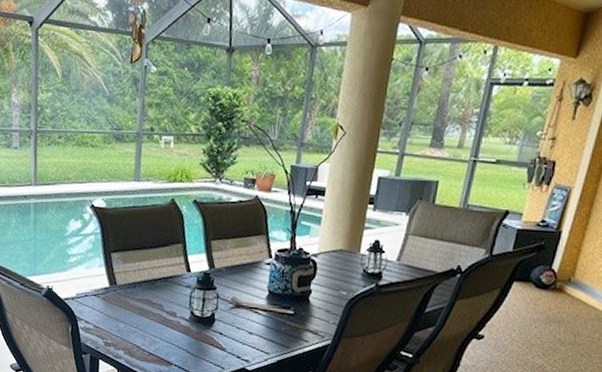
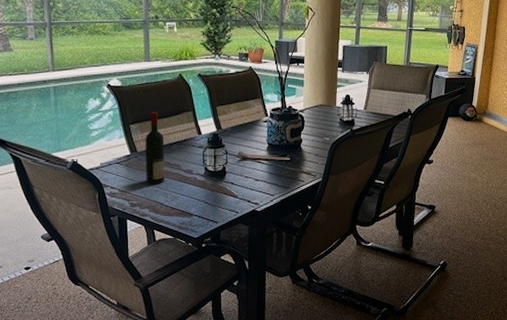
wine bottle: none [123,240,148,324] -> present [145,112,165,184]

